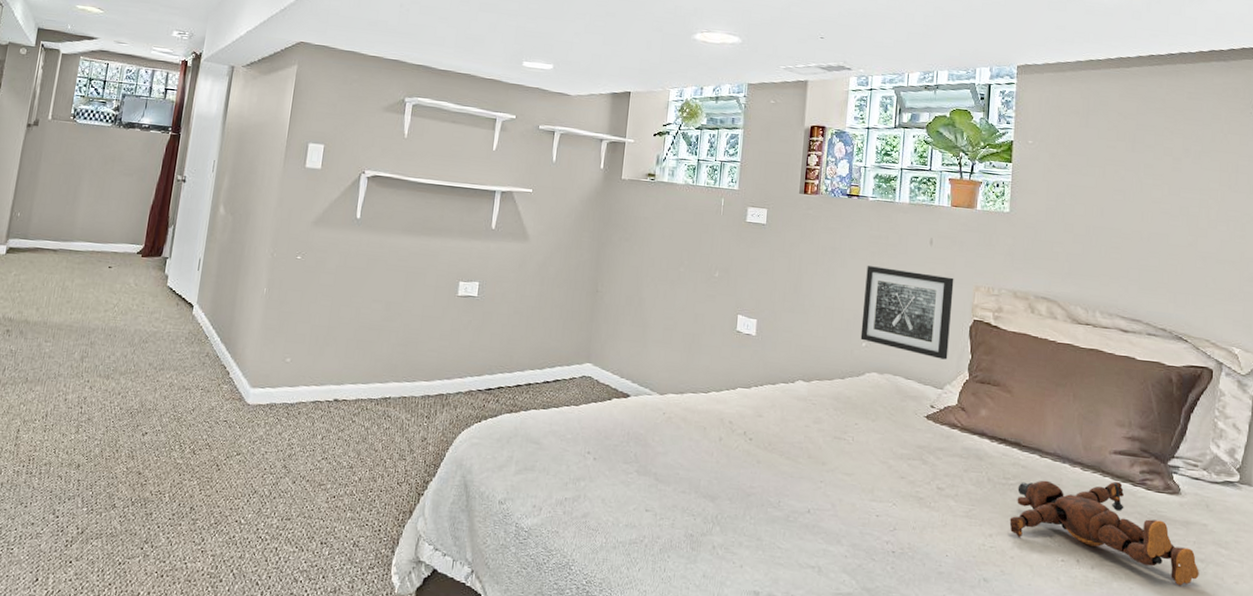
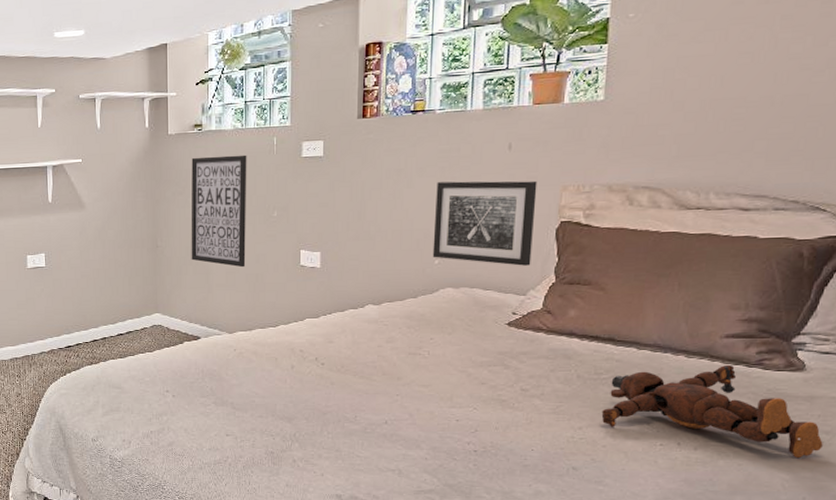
wall art: none [630,205,695,326] -> present [191,155,247,268]

